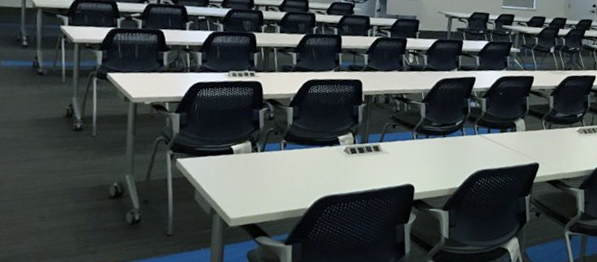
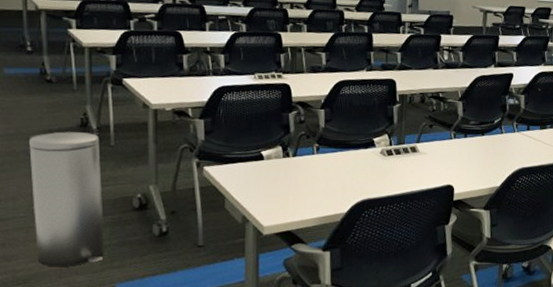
pedal bin: none [18,121,83,251] -> present [28,131,104,268]

